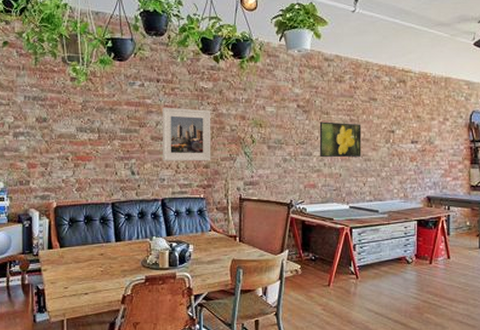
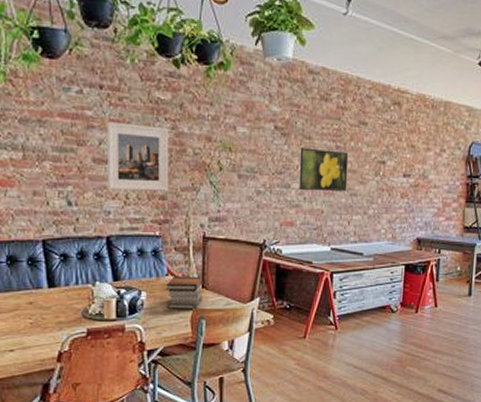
book stack: none [209,232,240,261] -> present [165,276,203,310]

